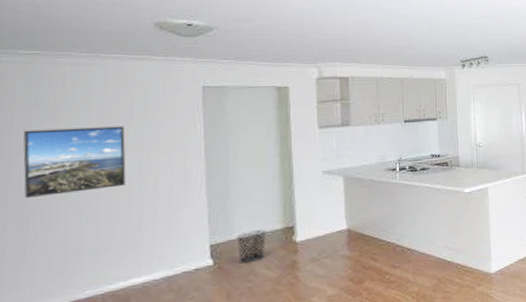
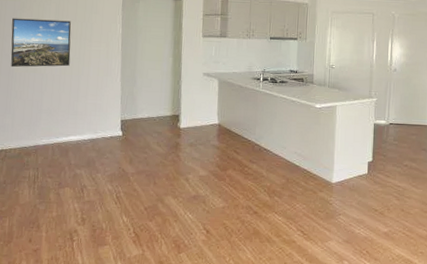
waste bin: present [236,229,267,263] -> none [138,113,160,138]

